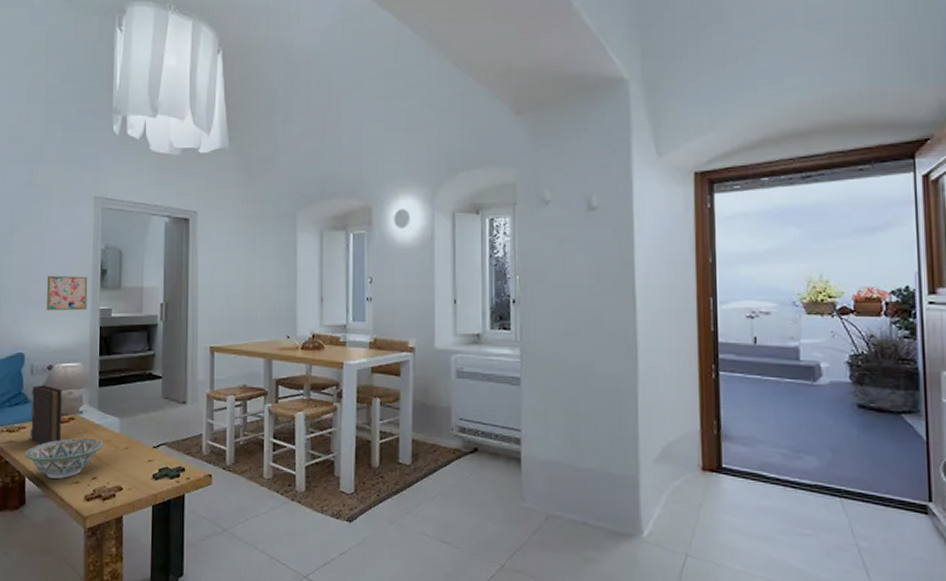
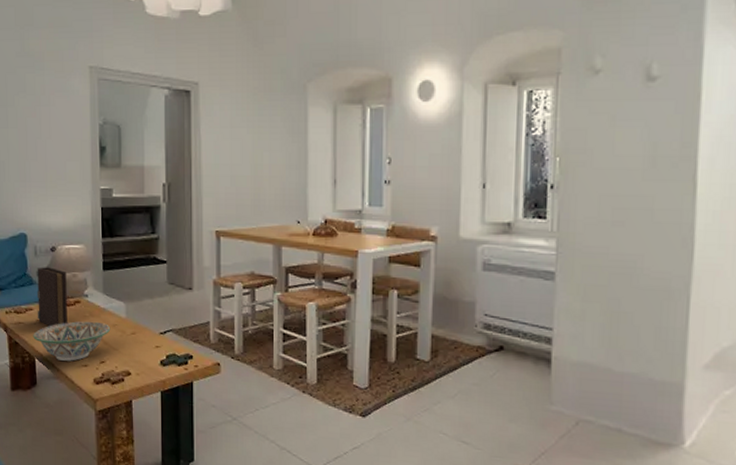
wall art: present [47,275,88,311] -> none [46,152,87,190]

